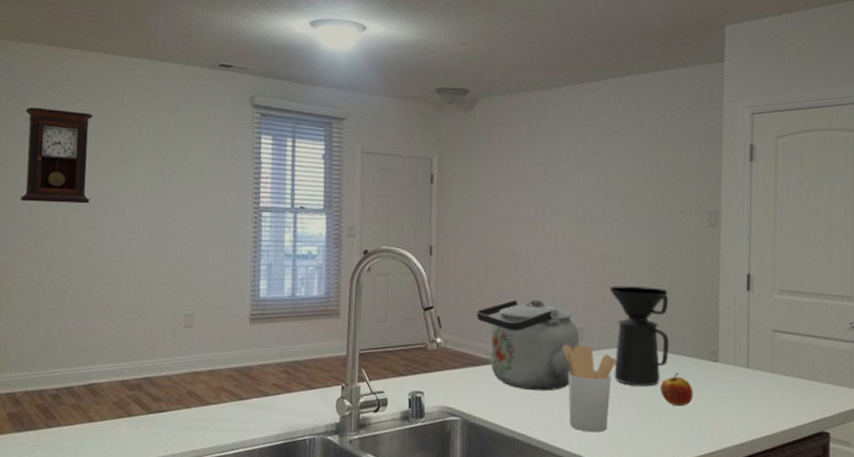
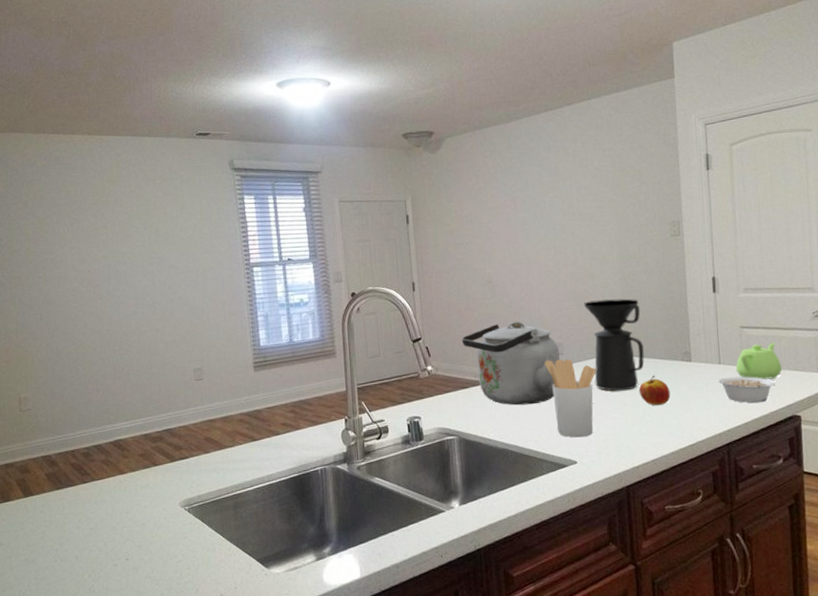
pendulum clock: present [20,107,93,204] -> none [23,192,94,281]
legume: none [746,383,804,415] -> present [719,376,775,403]
teapot: none [764,350,813,390] -> present [735,342,782,380]

